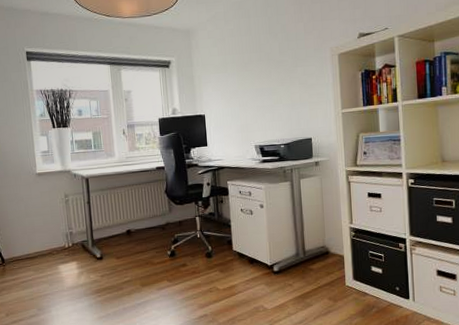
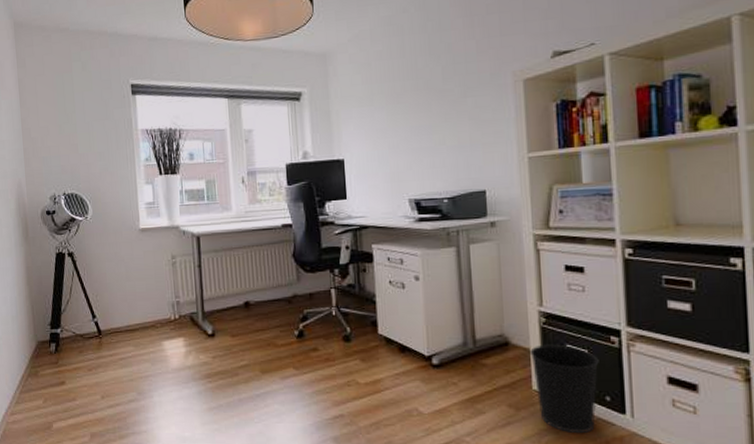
wastebasket: none [344,251,392,316] -> present [530,344,599,434]

